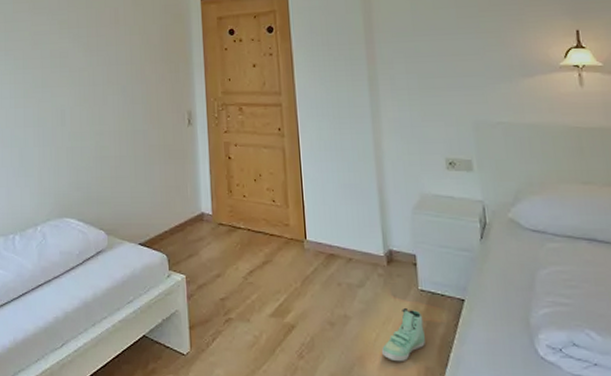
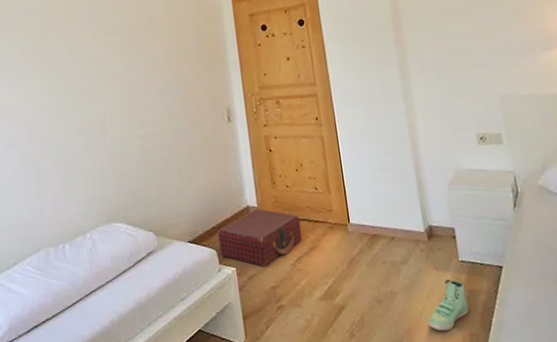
suitcase: none [169,217,256,276] -> present [217,209,302,267]

